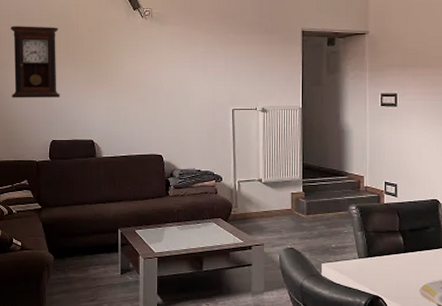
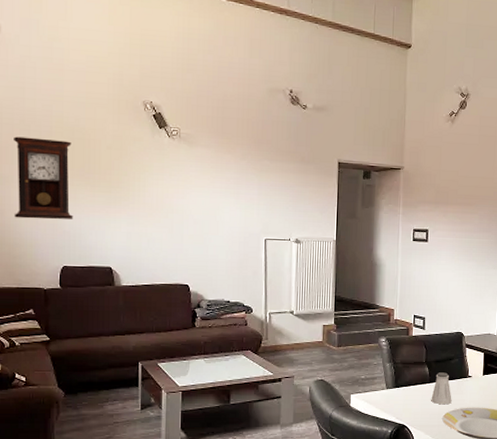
saltshaker: none [407,242,430,276] -> present [431,372,452,405]

